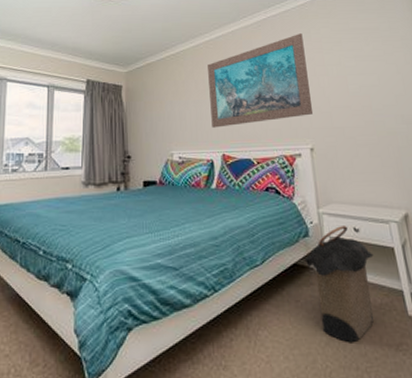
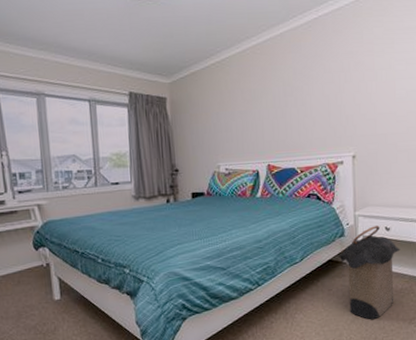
wall art: present [208,33,314,128] -> none [254,34,359,139]

